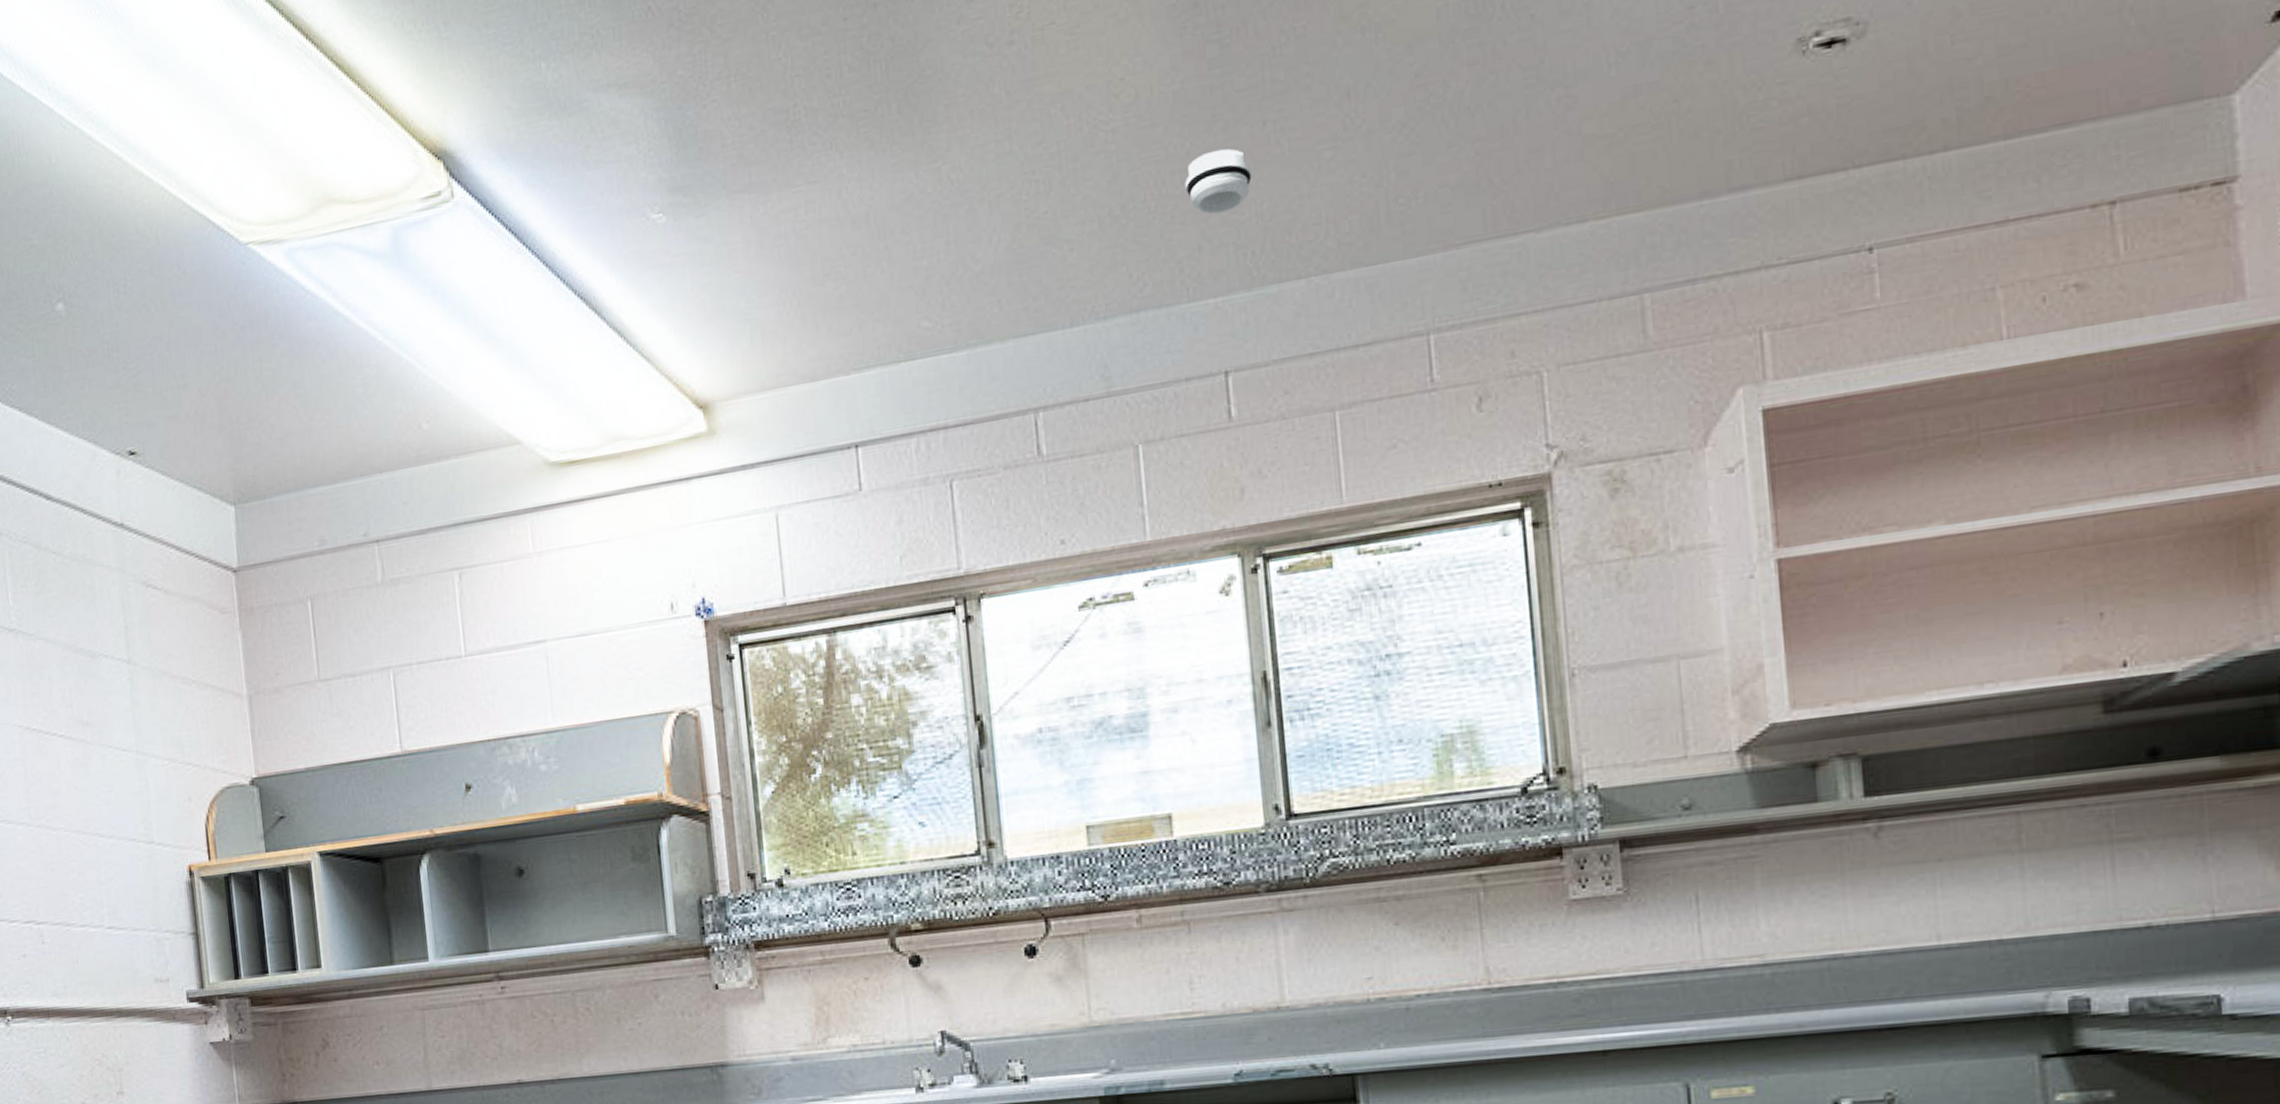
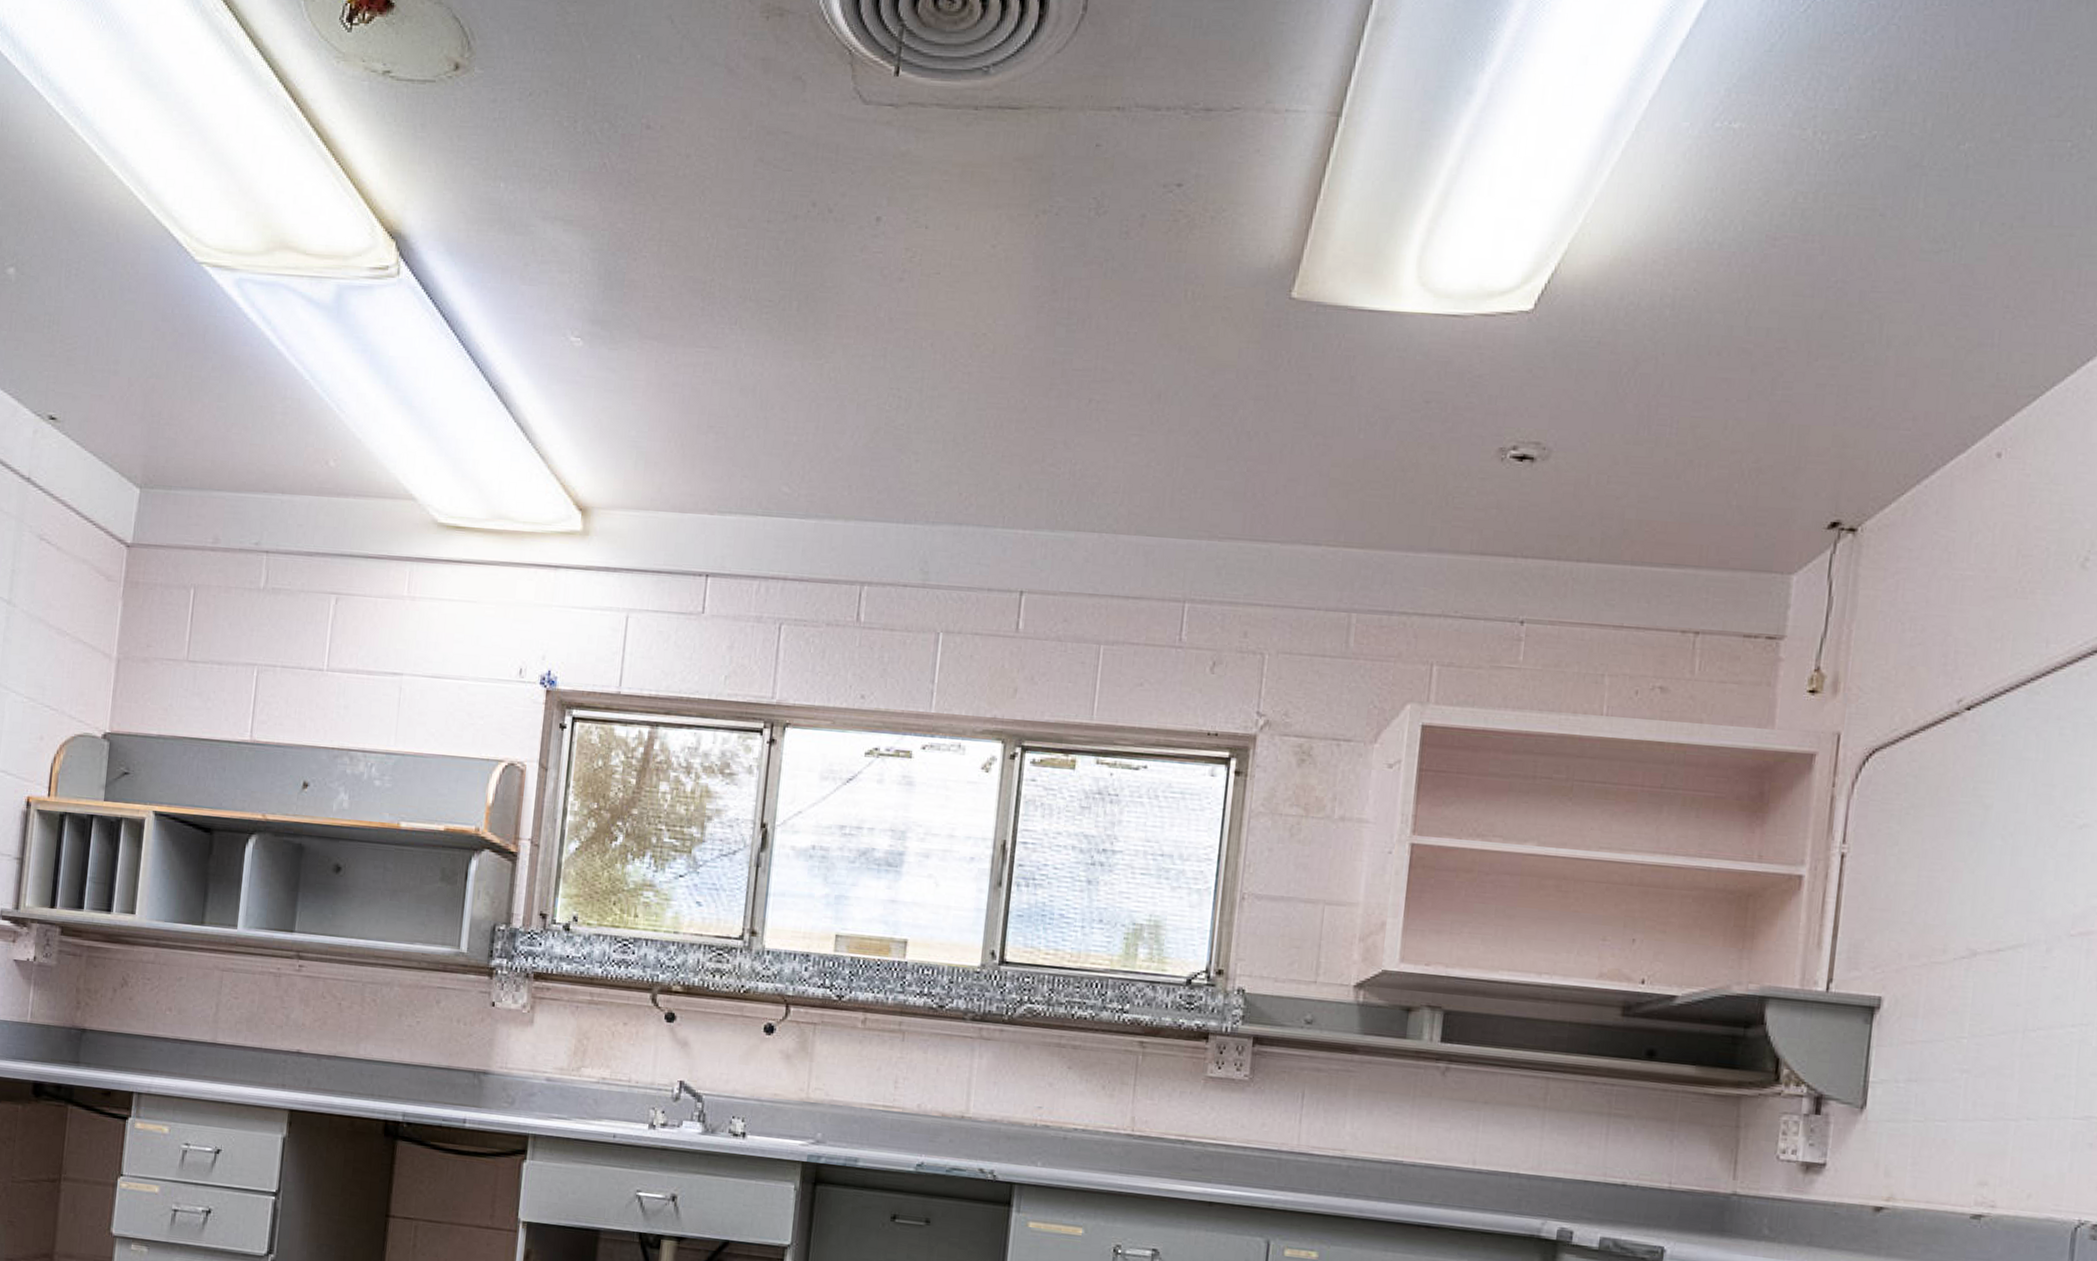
smoke detector: present [1185,148,1252,215] -> none [1017,412,1073,464]

